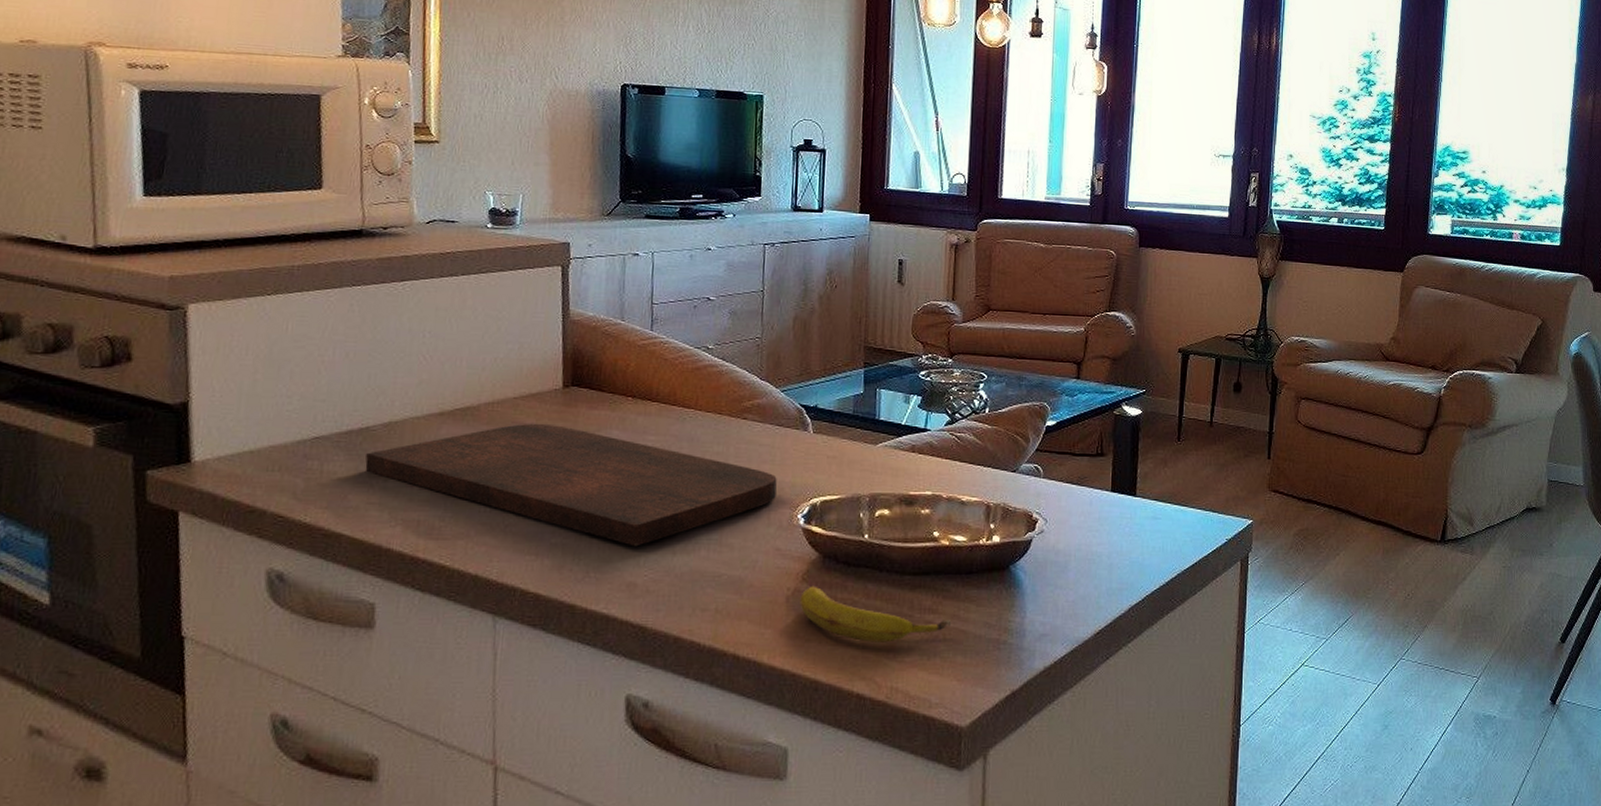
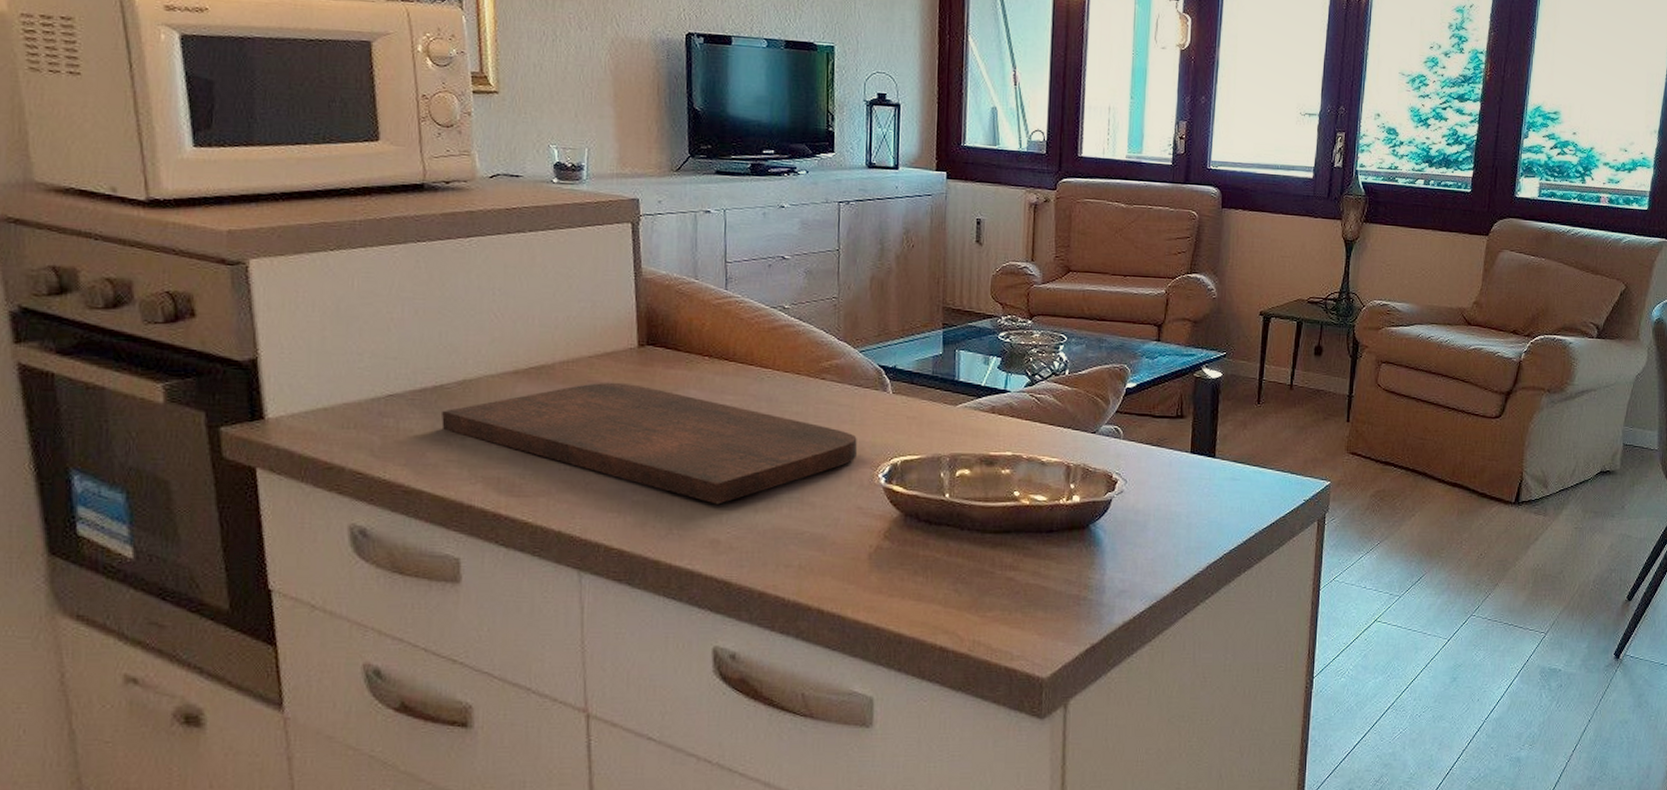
banana: present [800,586,952,643] -> none [882,543,1033,598]

